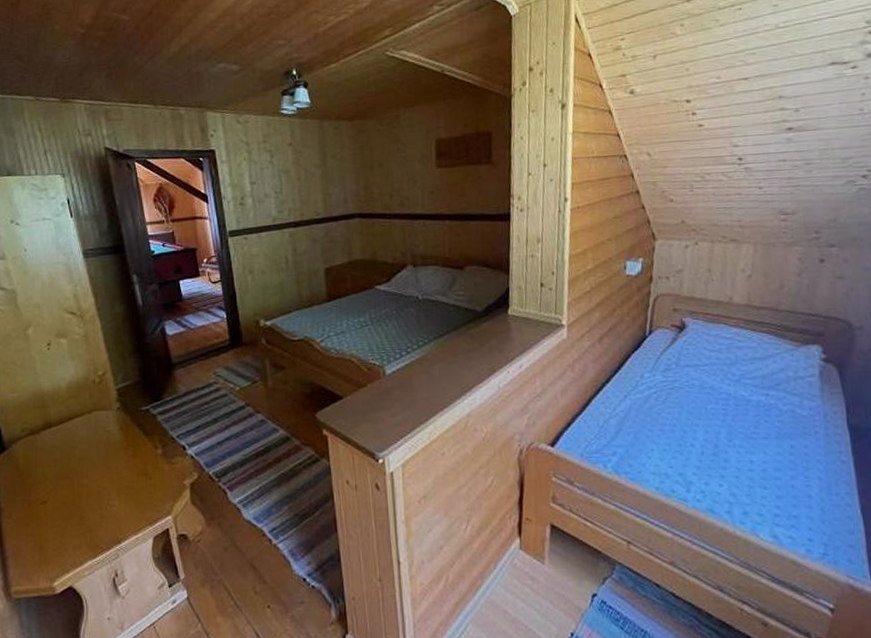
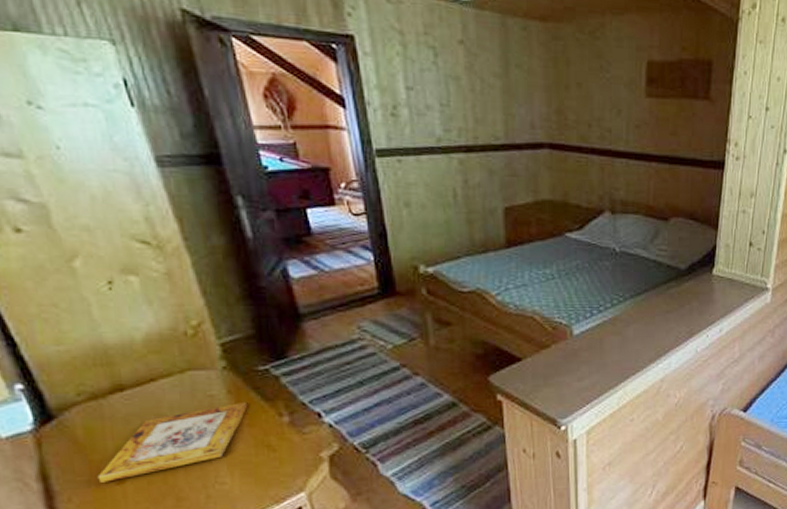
picture frame: none [29,436,133,502] -> present [97,401,248,483]

